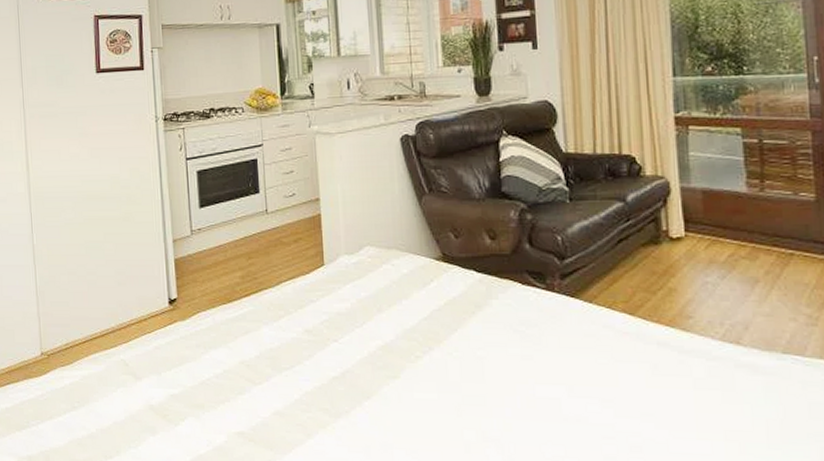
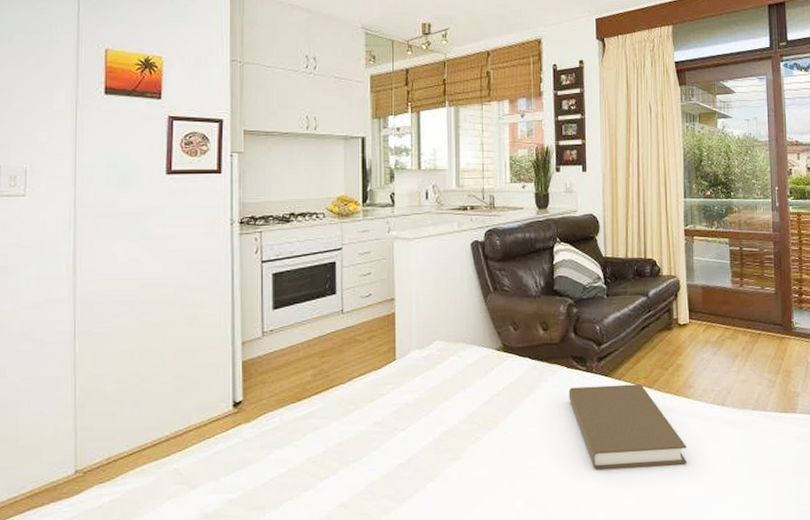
book: none [524,308,686,413] -> present [568,383,687,470]

